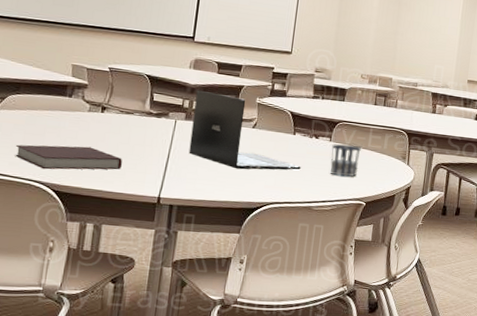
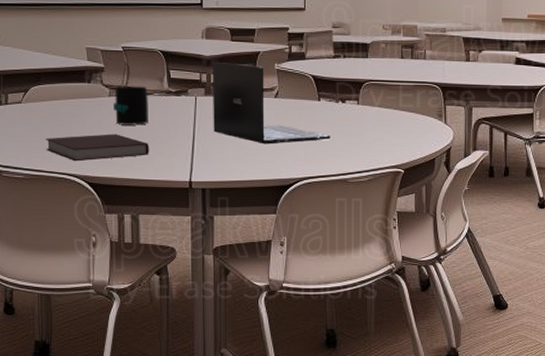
mug: none [91,103,129,141] -> present [113,86,148,125]
cup: present [330,144,361,177] -> none [360,106,392,142]

